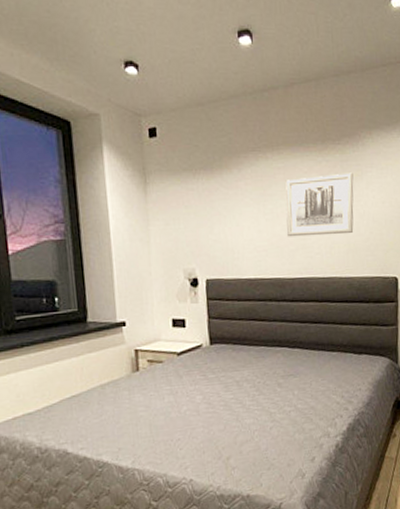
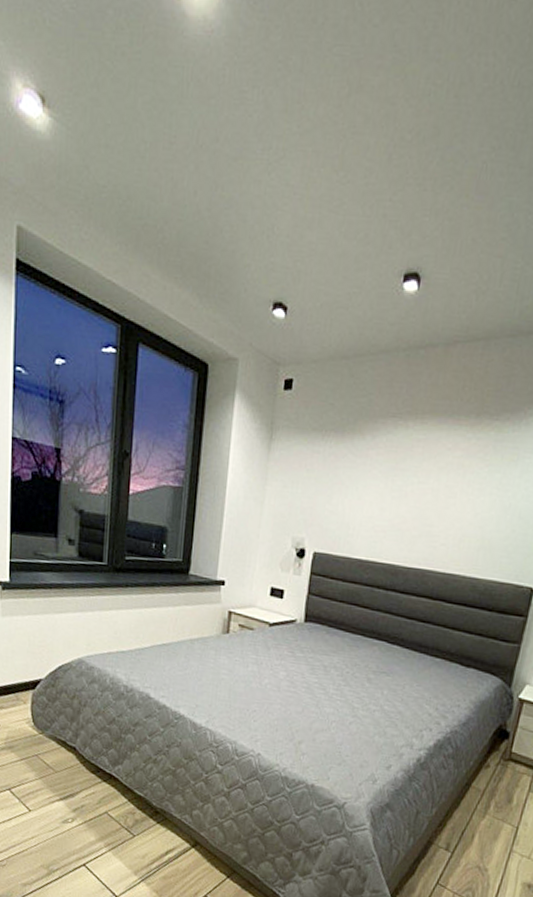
wall art: present [285,172,354,237] -> none [411,455,507,527]

